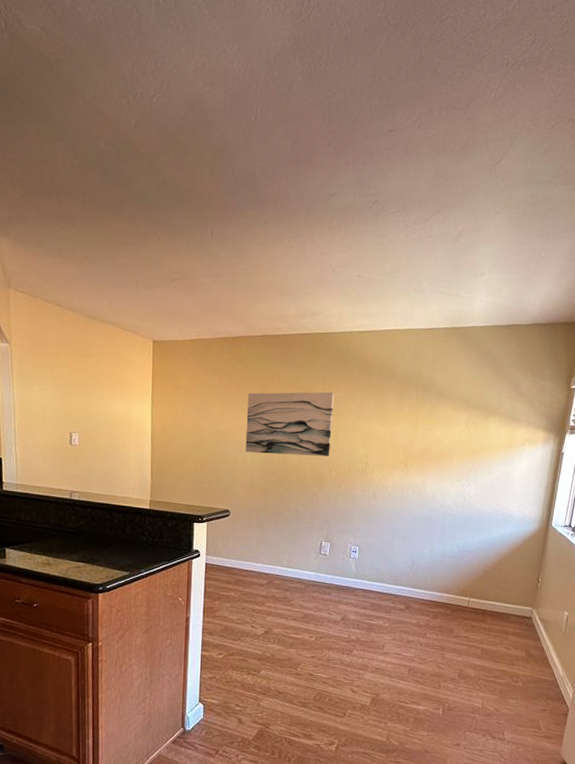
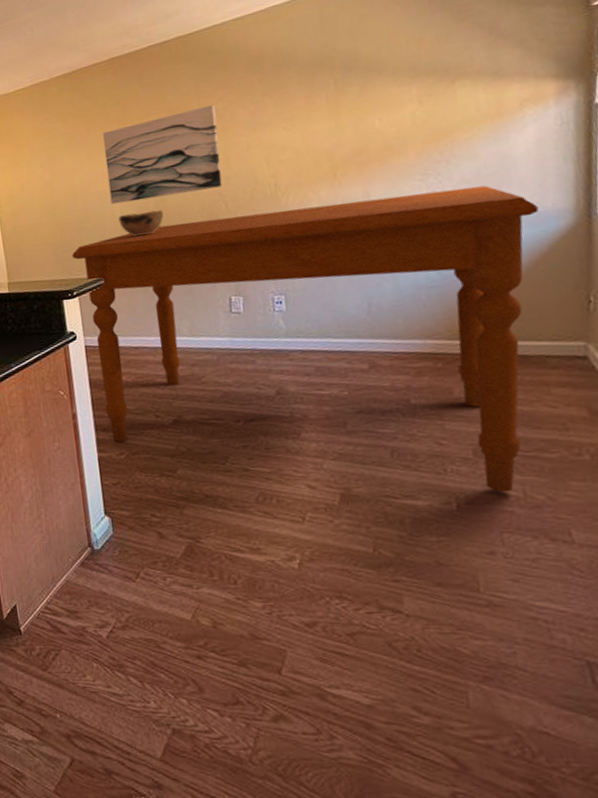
dining table: none [207,477,521,704] -> present [72,185,539,493]
decorative bowl: none [249,463,283,483] -> present [118,209,164,237]

